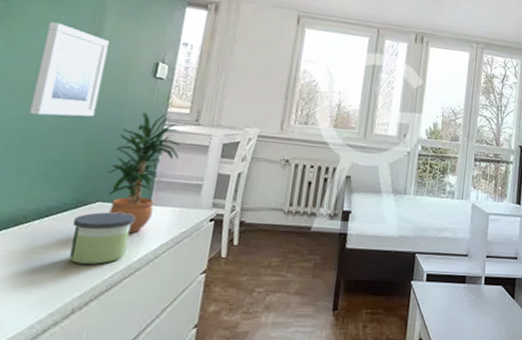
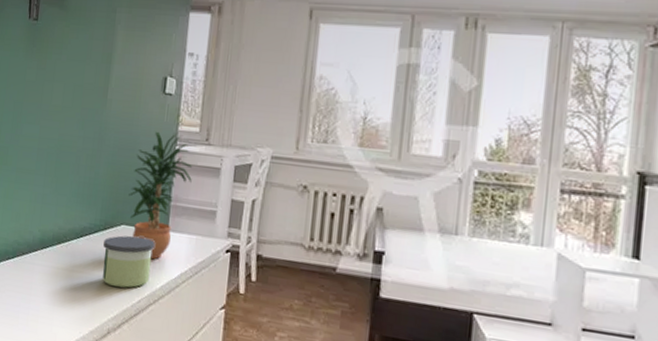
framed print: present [29,22,109,117] -> none [61,42,121,138]

